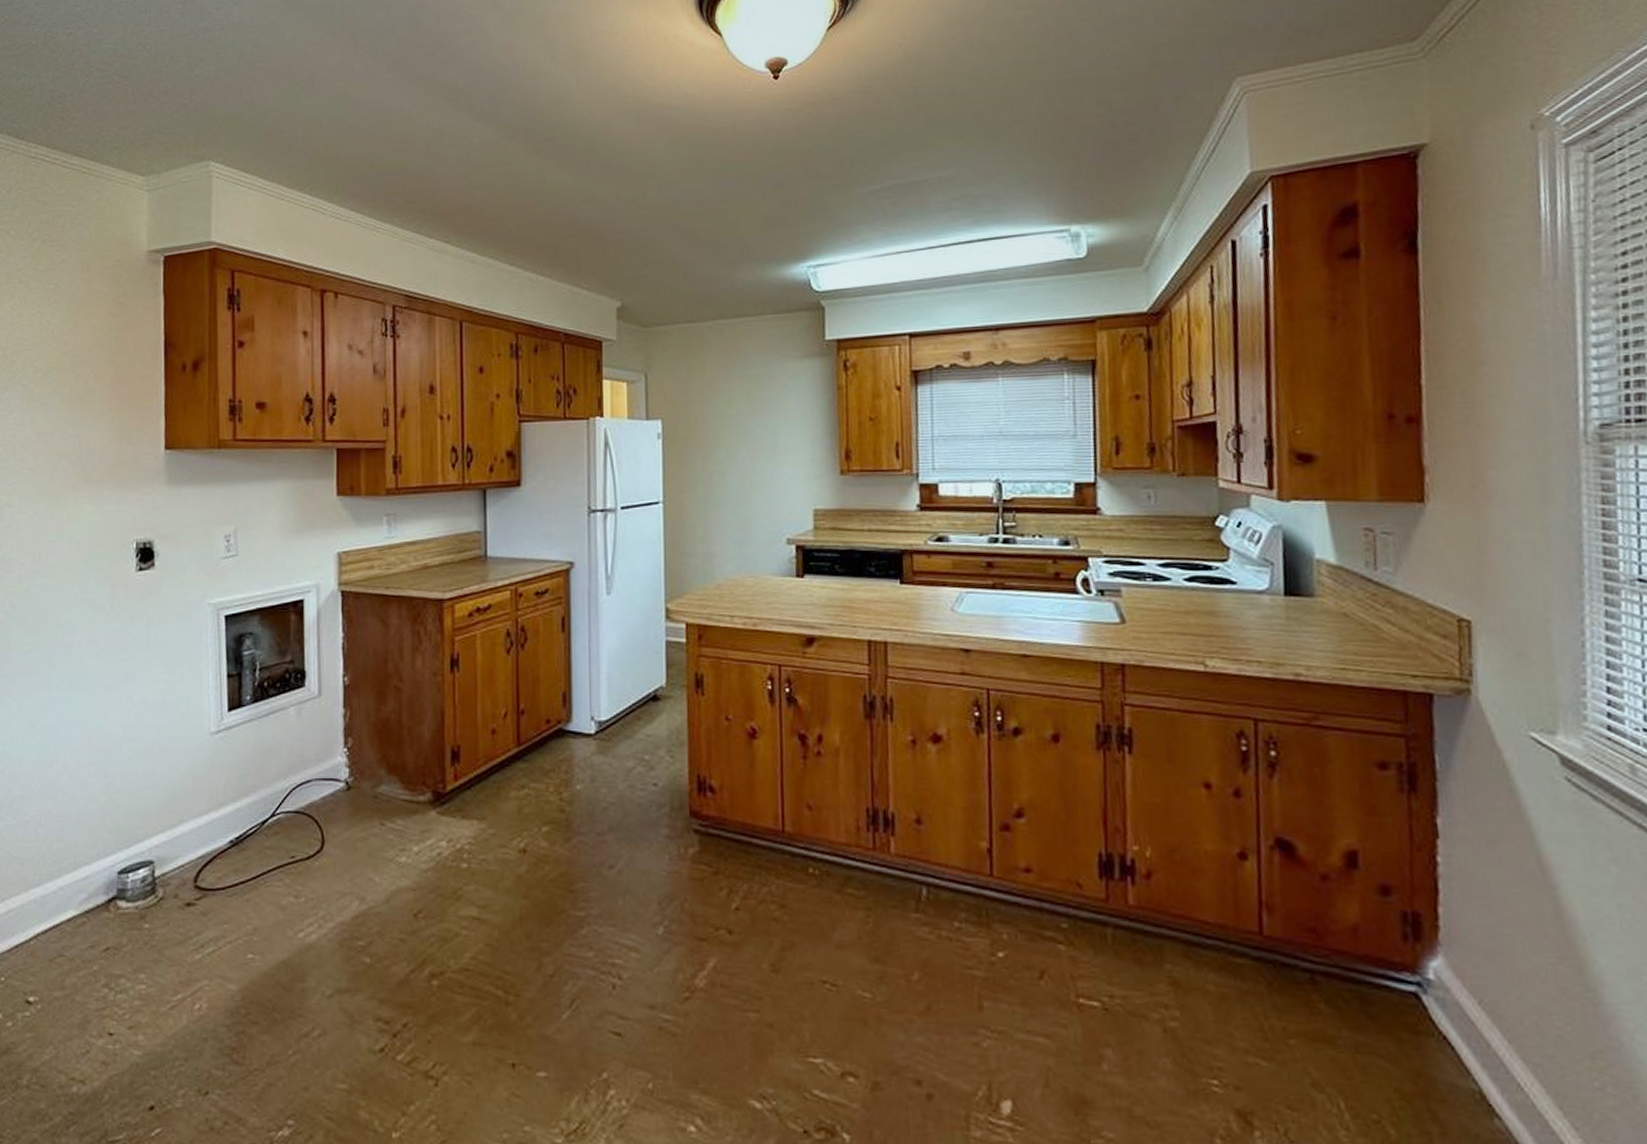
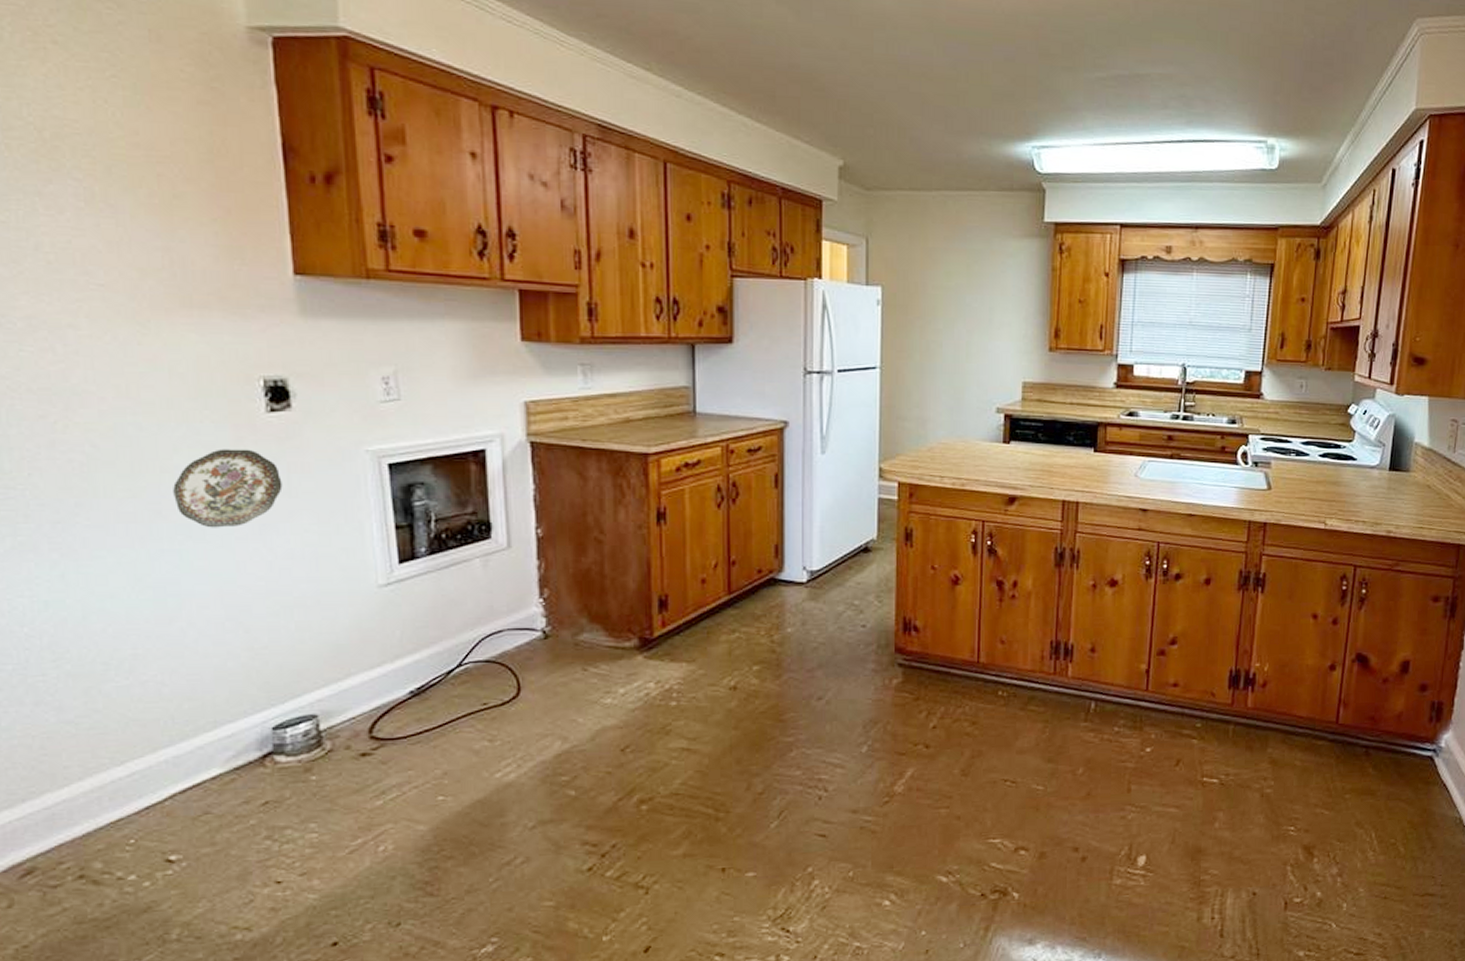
decorative plate: none [63,605,143,678] -> present [173,449,283,528]

